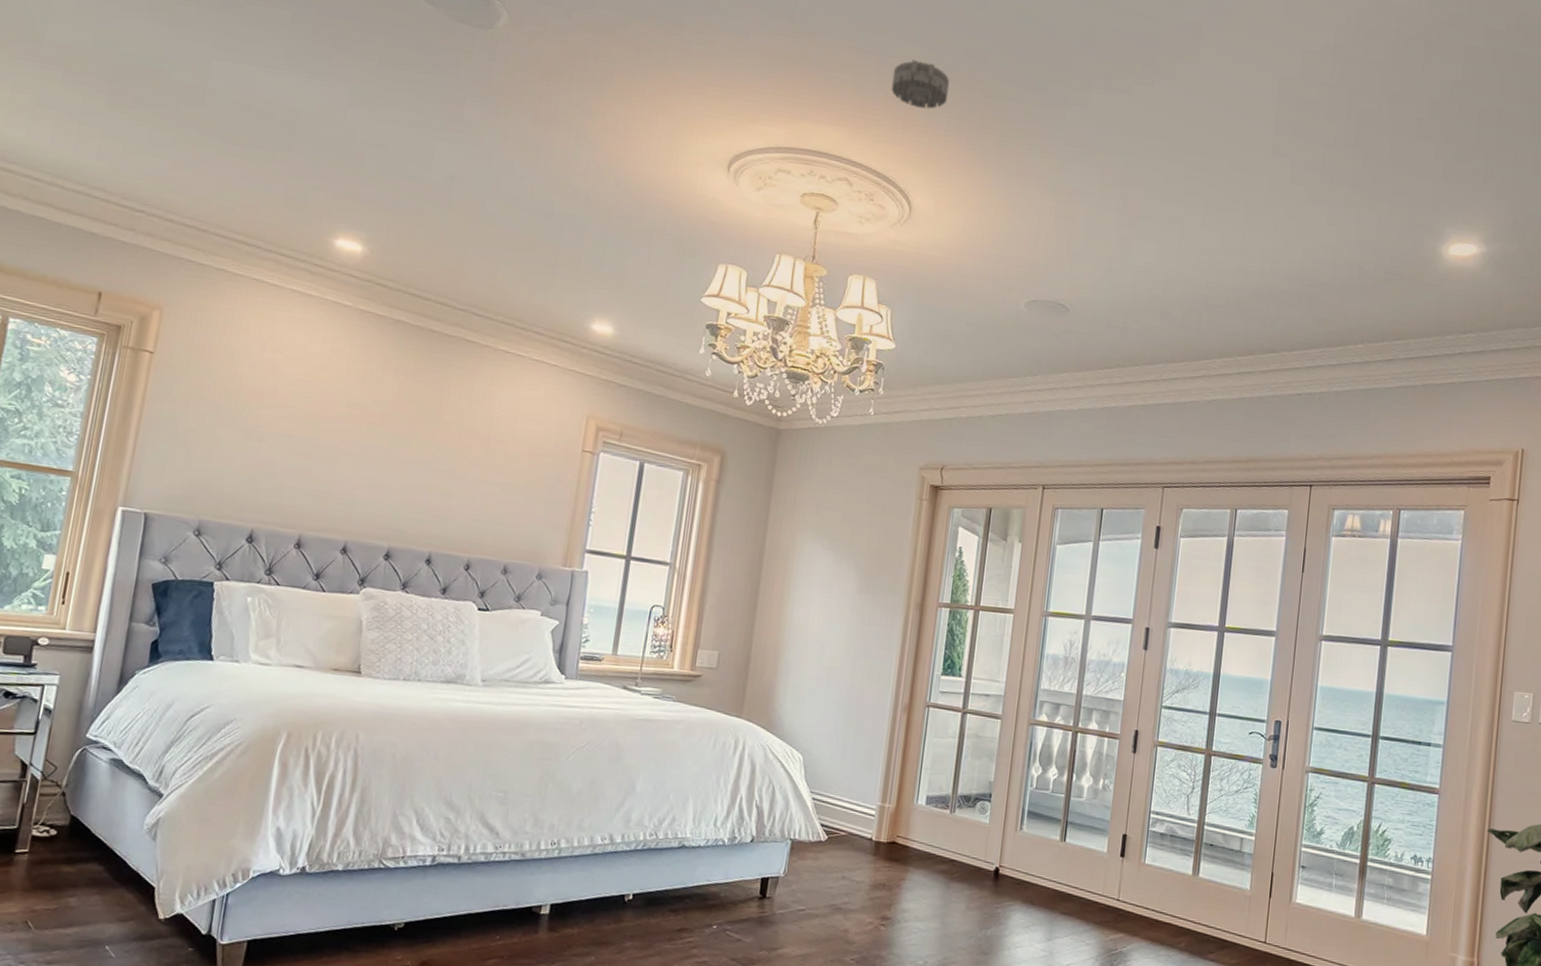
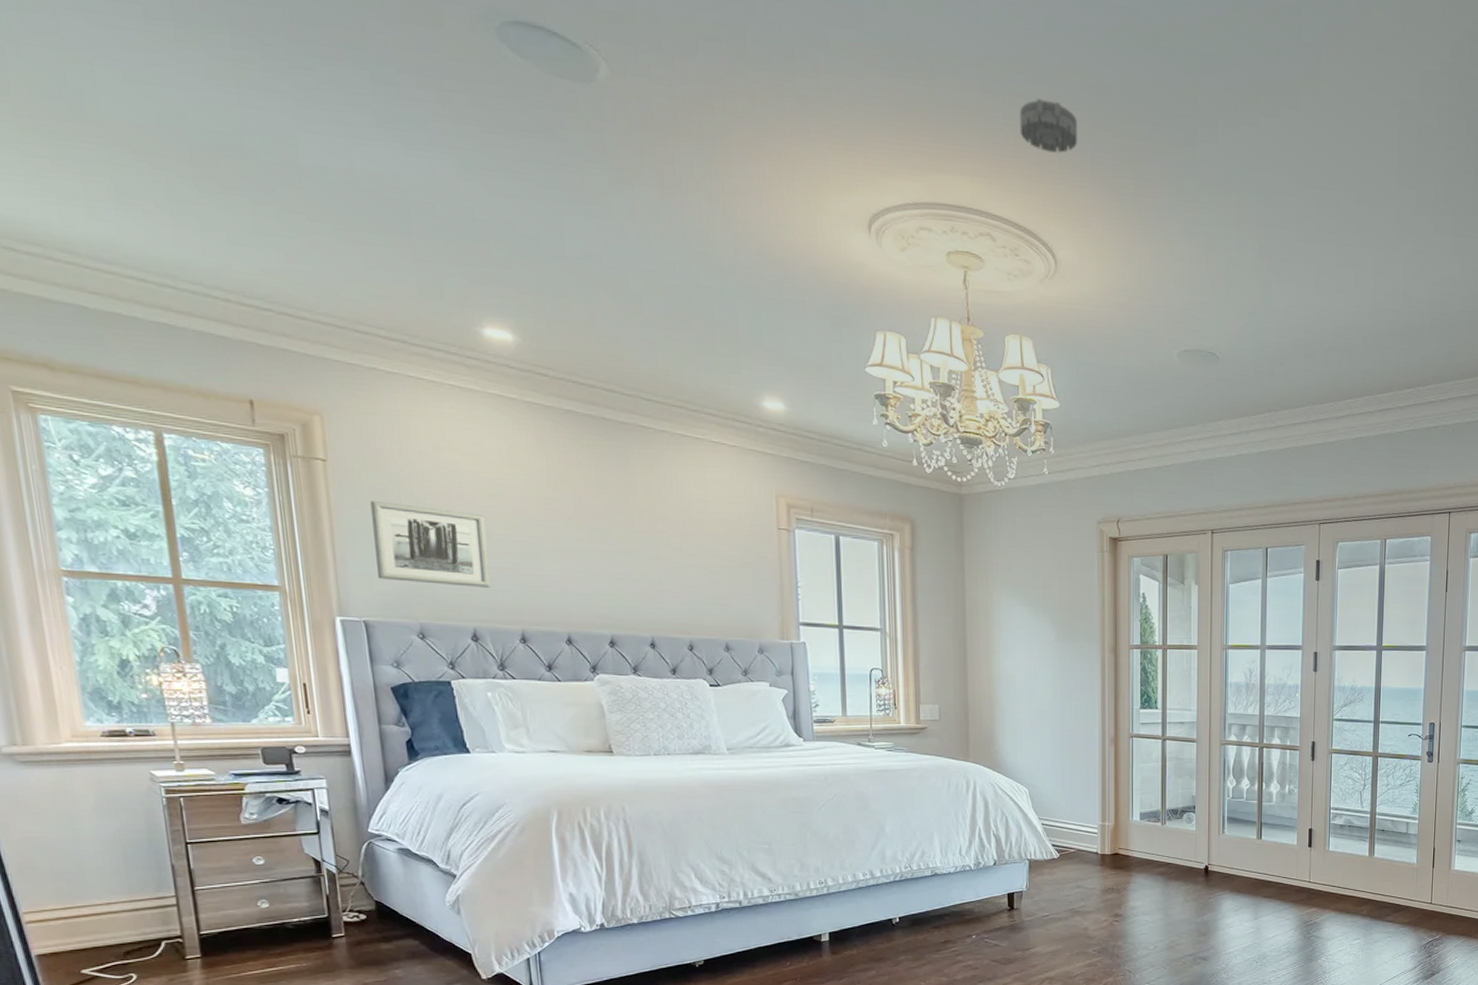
wall art: none [171,395,292,489] -> present [370,501,491,588]

